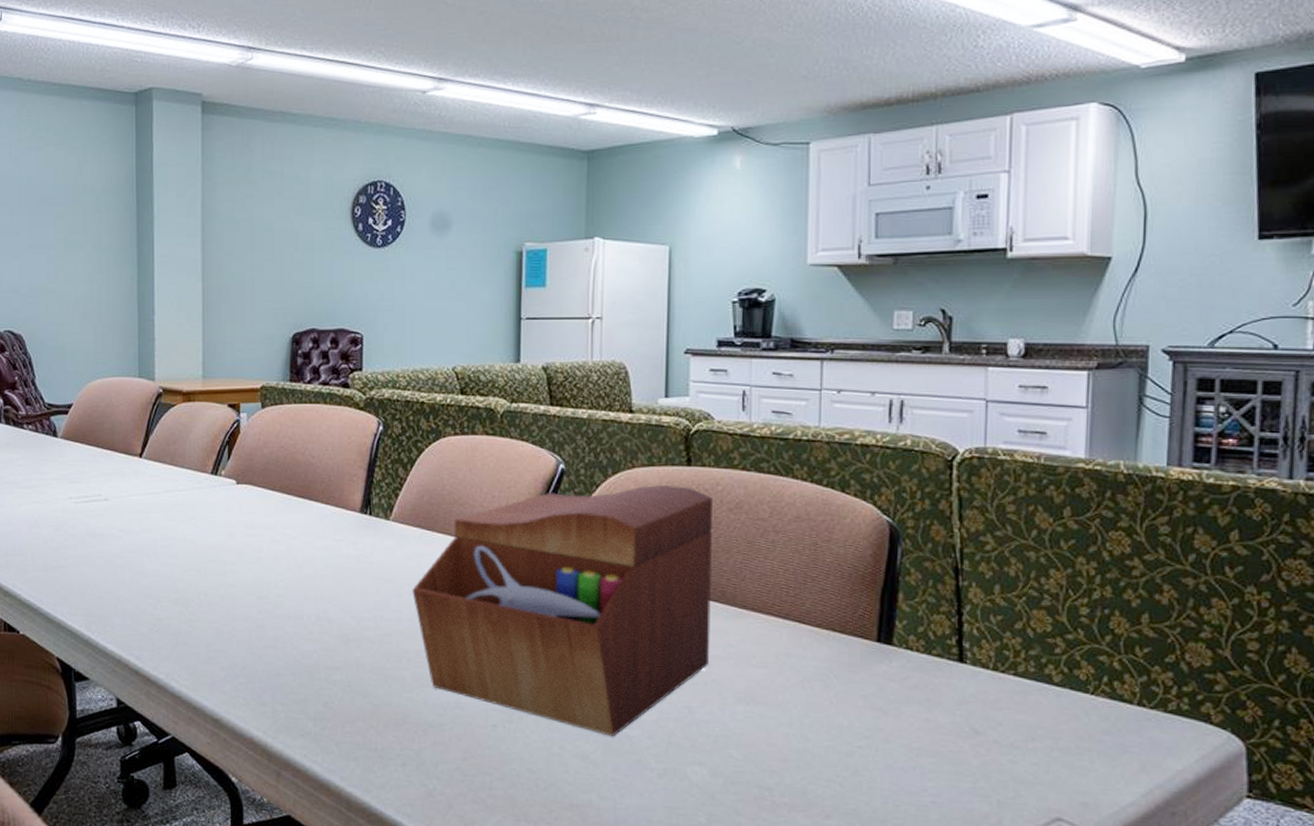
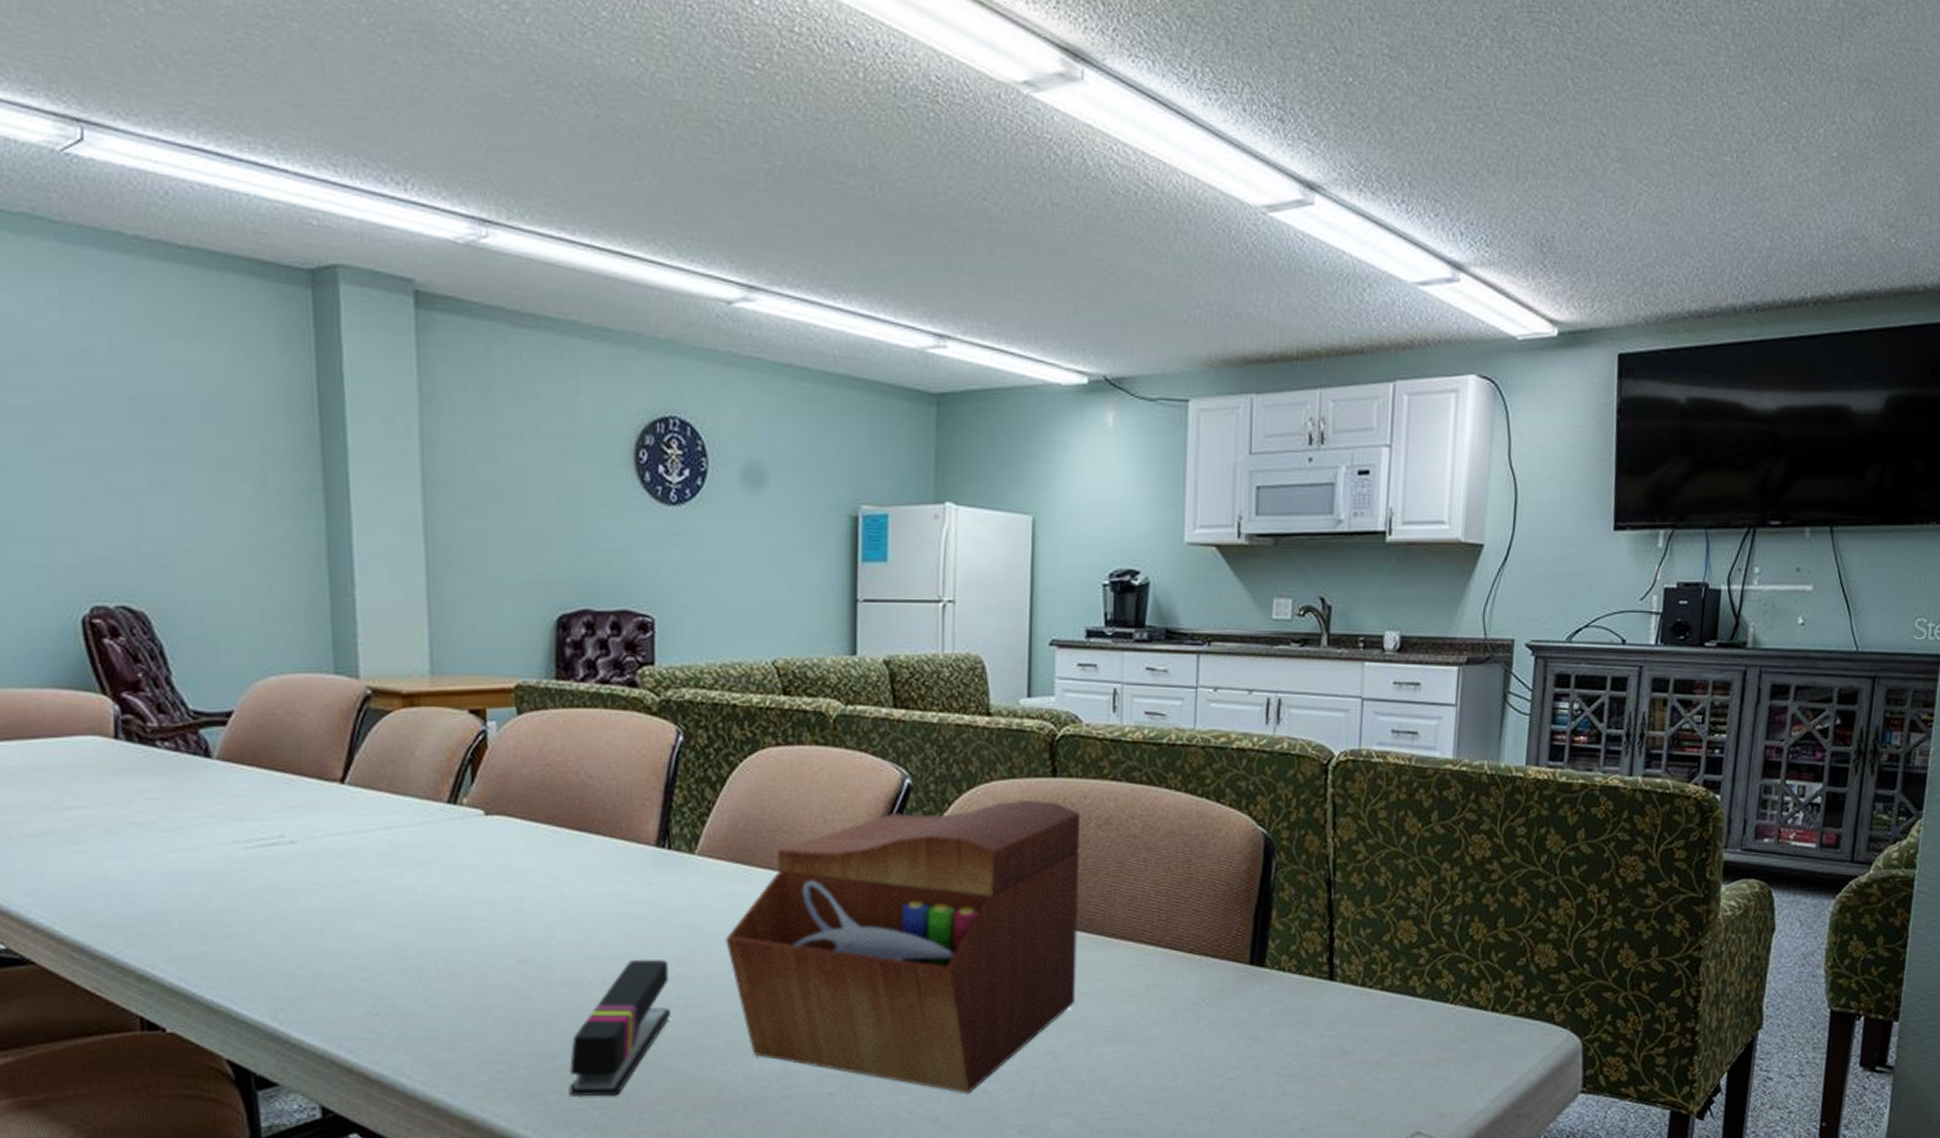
stapler: none [290,601,369,711] -> present [569,959,672,1097]

